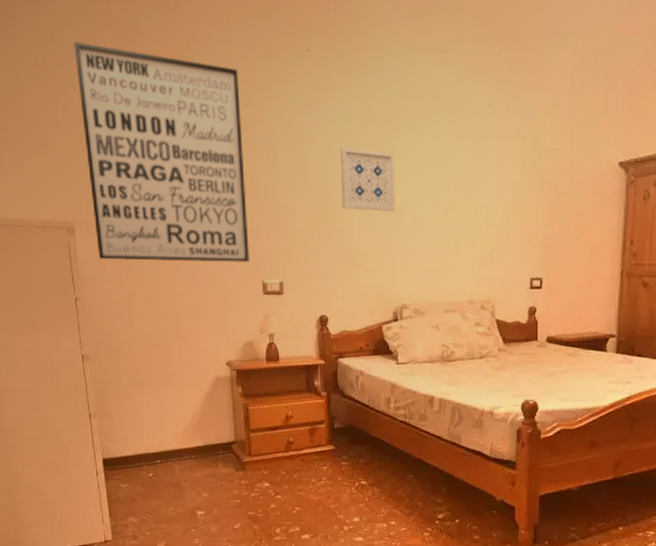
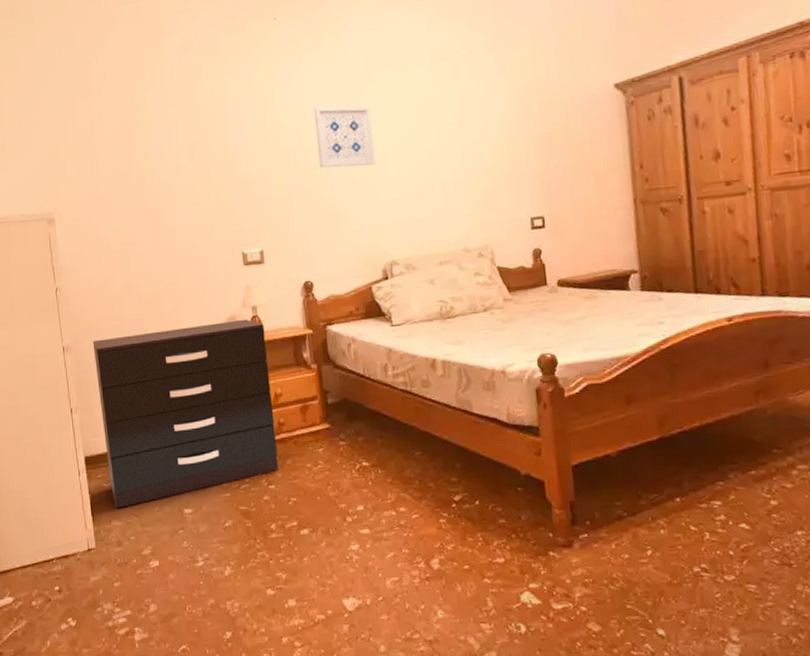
wall art: present [73,42,250,263] -> none [53,42,228,247]
dresser: none [112,345,286,507] -> present [93,318,278,509]

